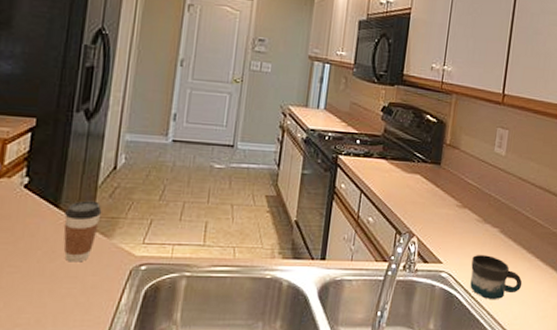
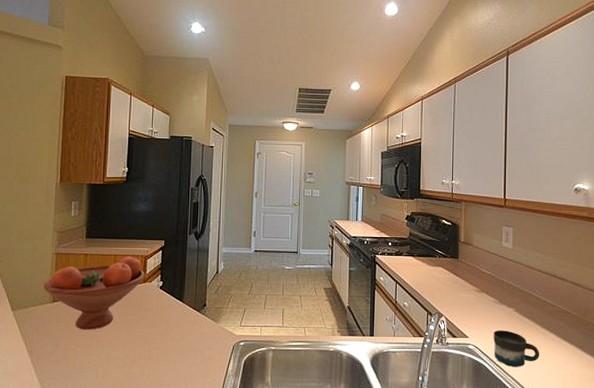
coffee cup: present [63,200,102,262] -> none [187,296,211,340]

